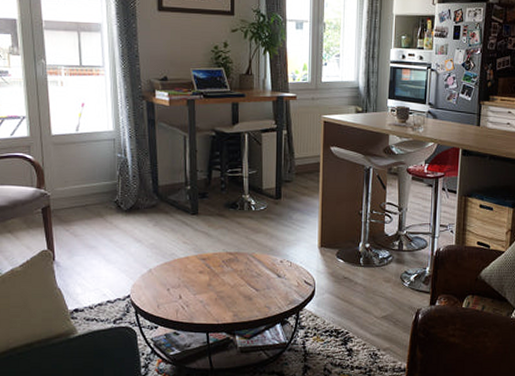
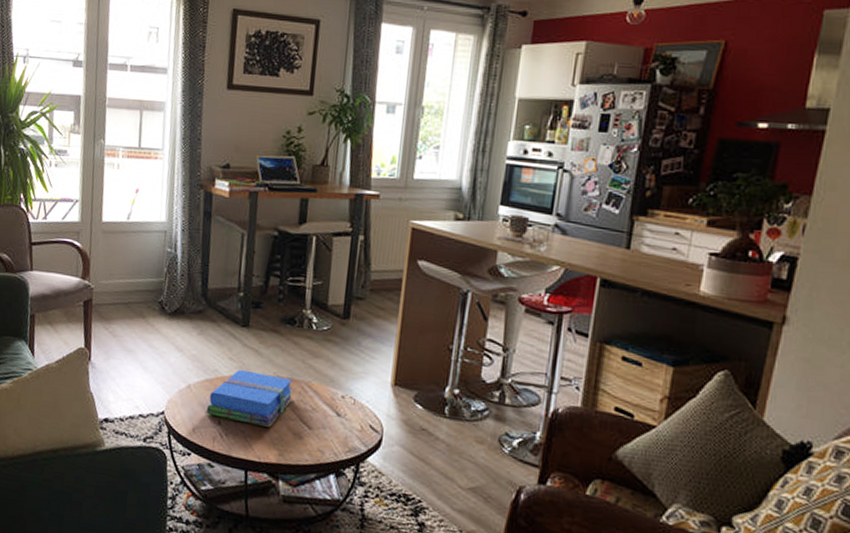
books: none [168,250,241,294] -> present [206,369,294,427]

